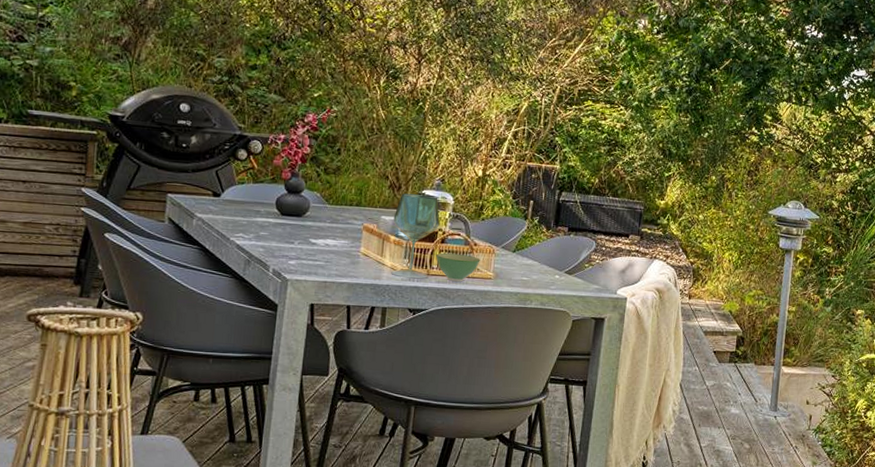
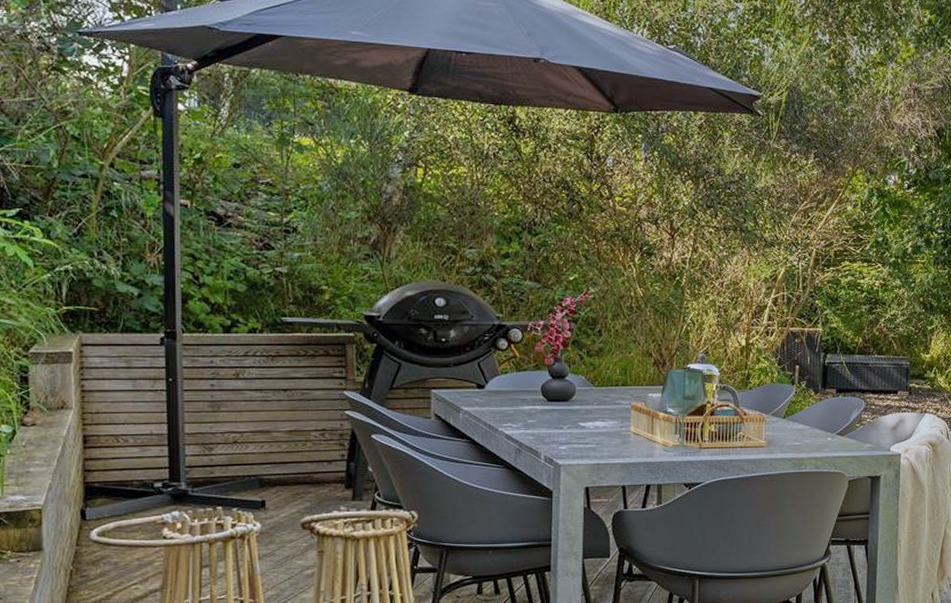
bowl: present [436,253,480,282] -> none [706,424,751,453]

